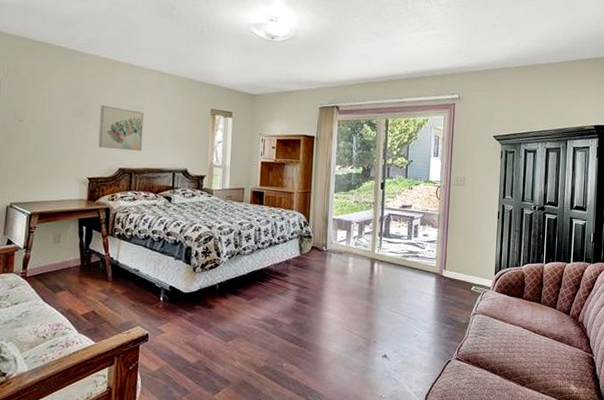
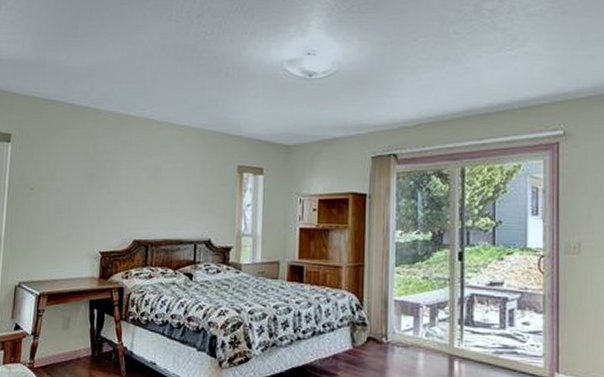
wall art: present [98,105,144,151] -> none [111,168,161,219]

